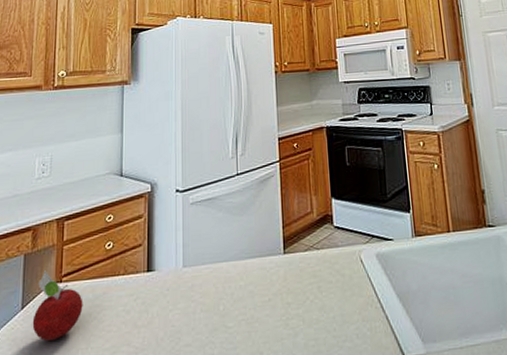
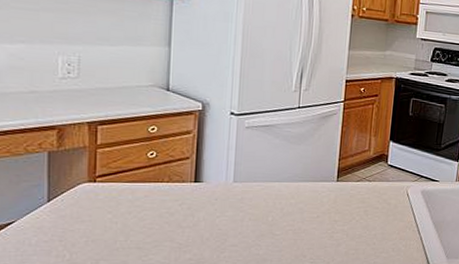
fruit: present [32,270,83,341] -> none [61,169,122,231]

